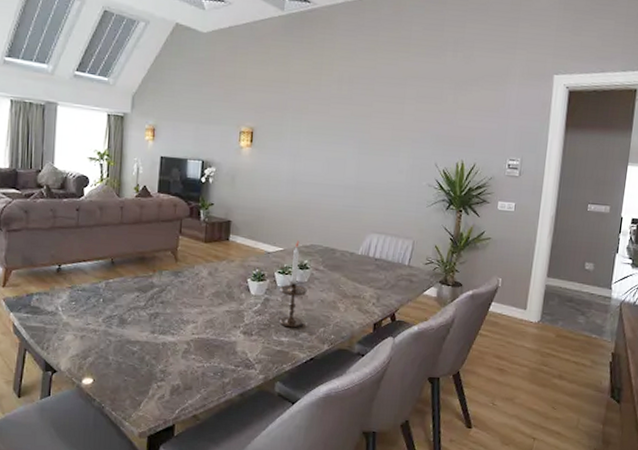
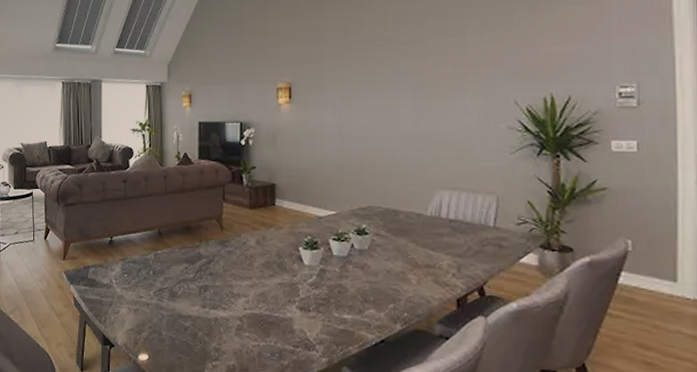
candlestick: present [280,240,307,328] -> none [337,202,369,304]

